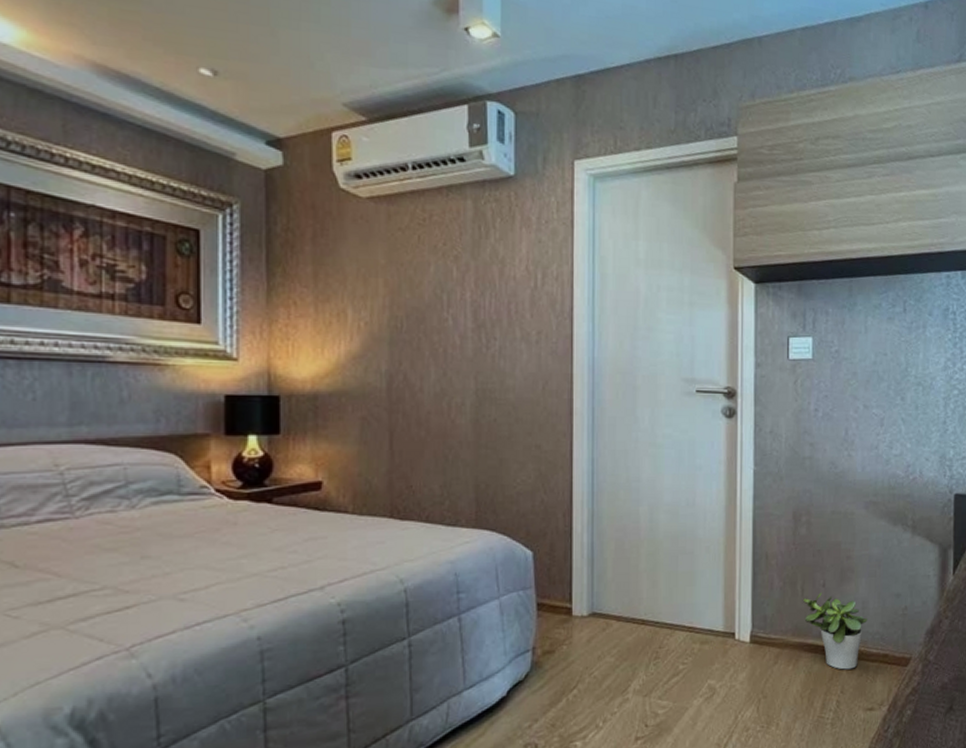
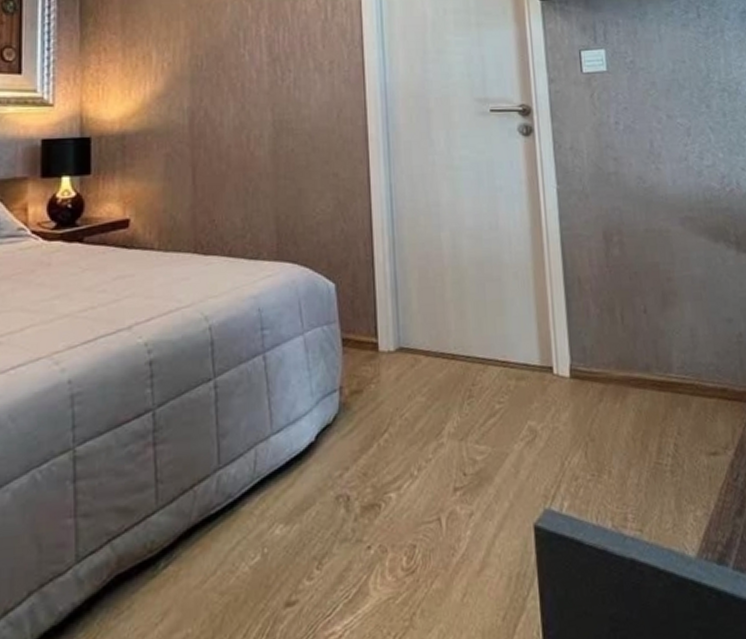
potted plant: present [803,592,868,670] -> none [624,319,699,408]

